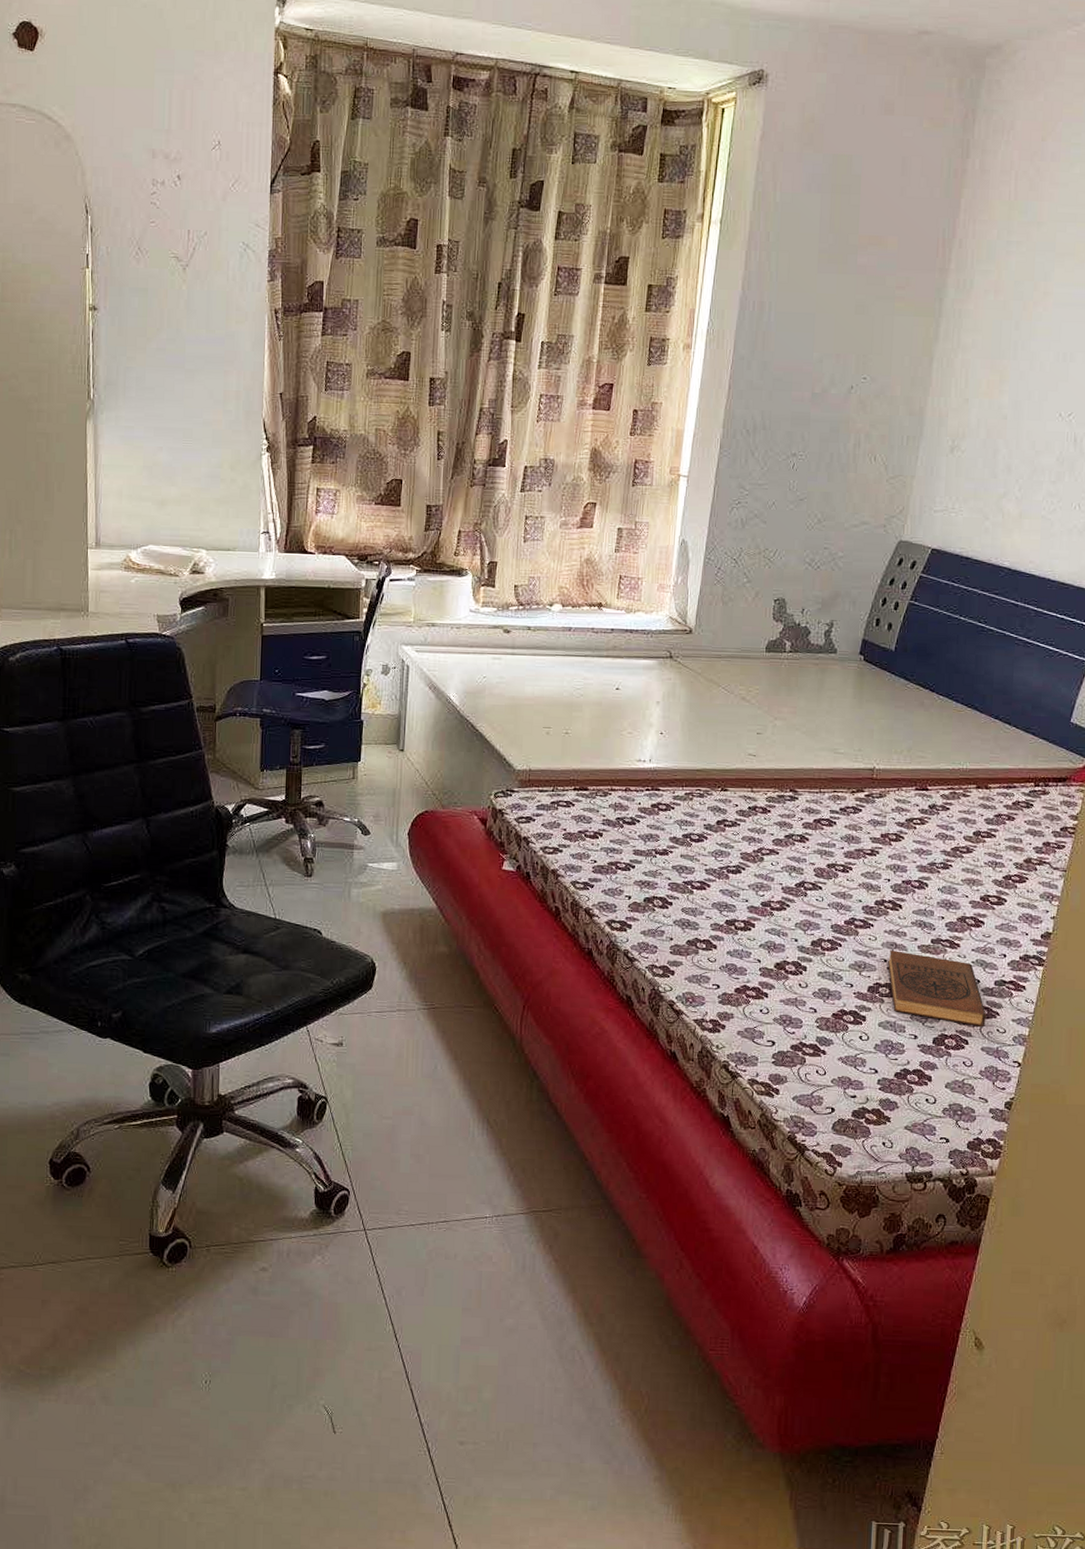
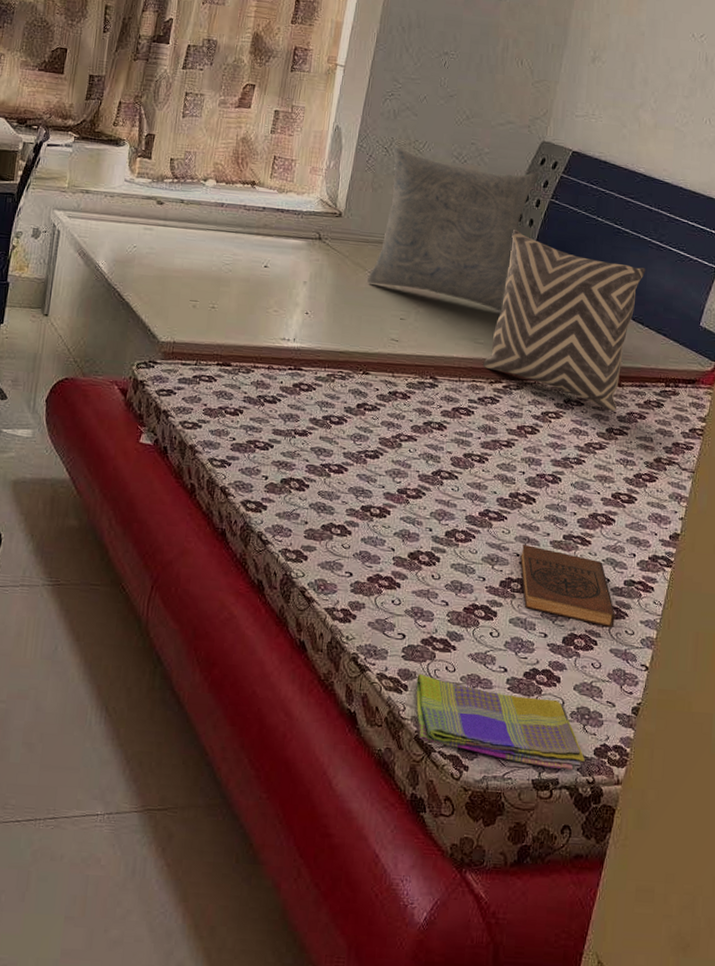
pillow: none [722,556,896,720] -> present [367,146,539,312]
dish towel: none [787,1077,958,1164] -> present [416,673,585,771]
pillow: none [844,635,1013,815] -> present [483,230,646,412]

